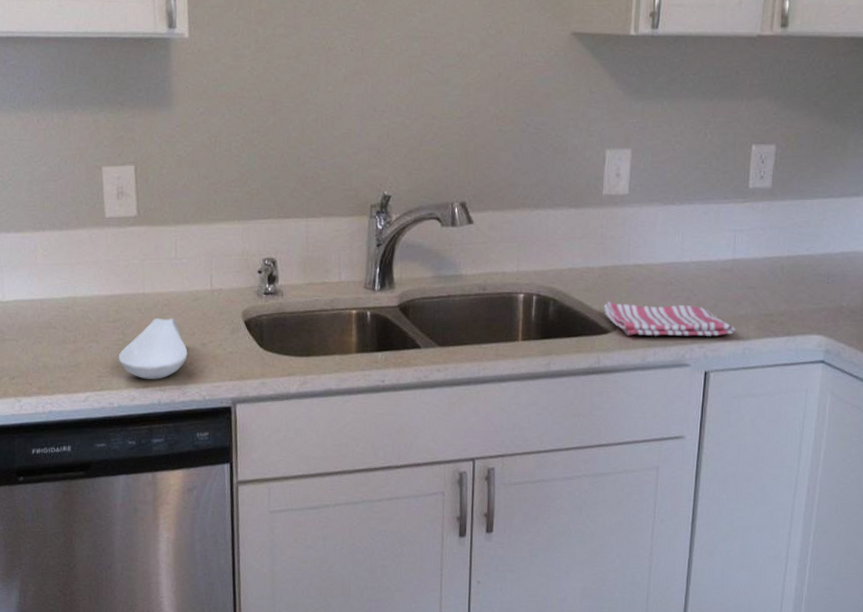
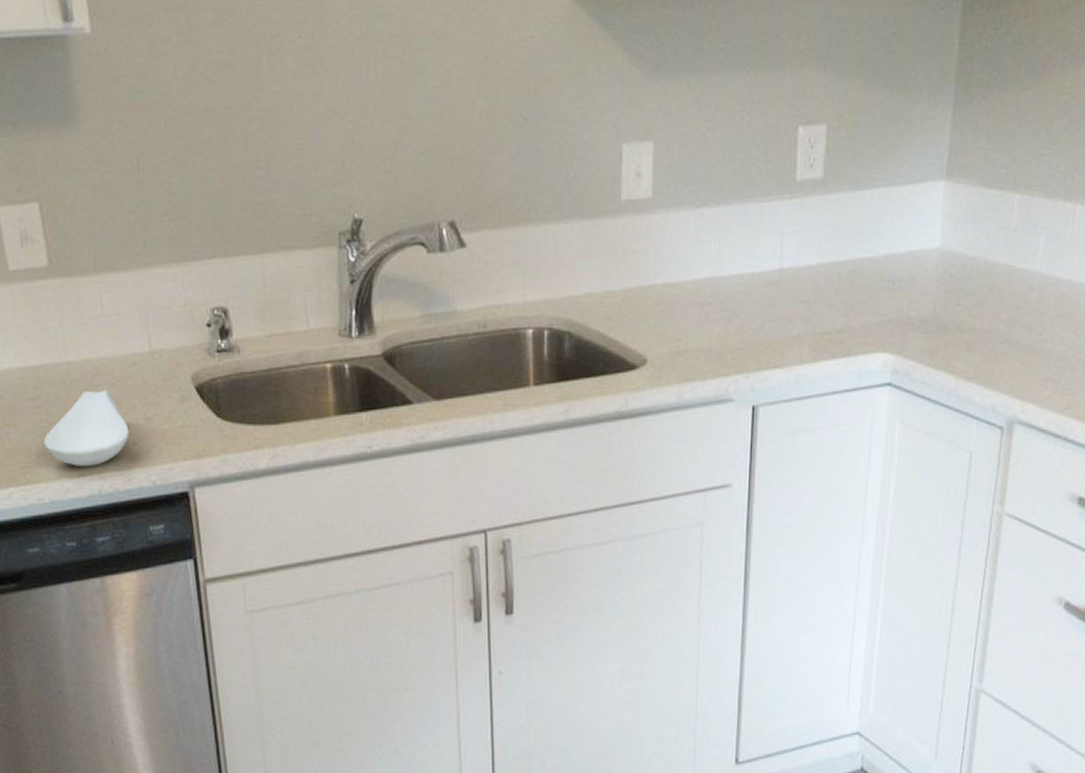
dish towel: present [604,301,736,336] -> none [630,328,786,370]

